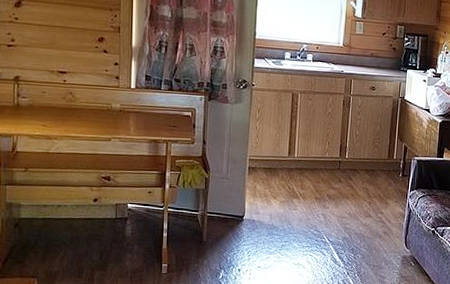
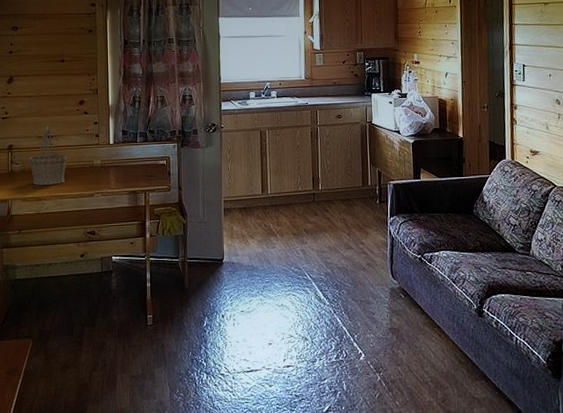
basket: none [37,60,83,124] -> present [28,126,68,185]

